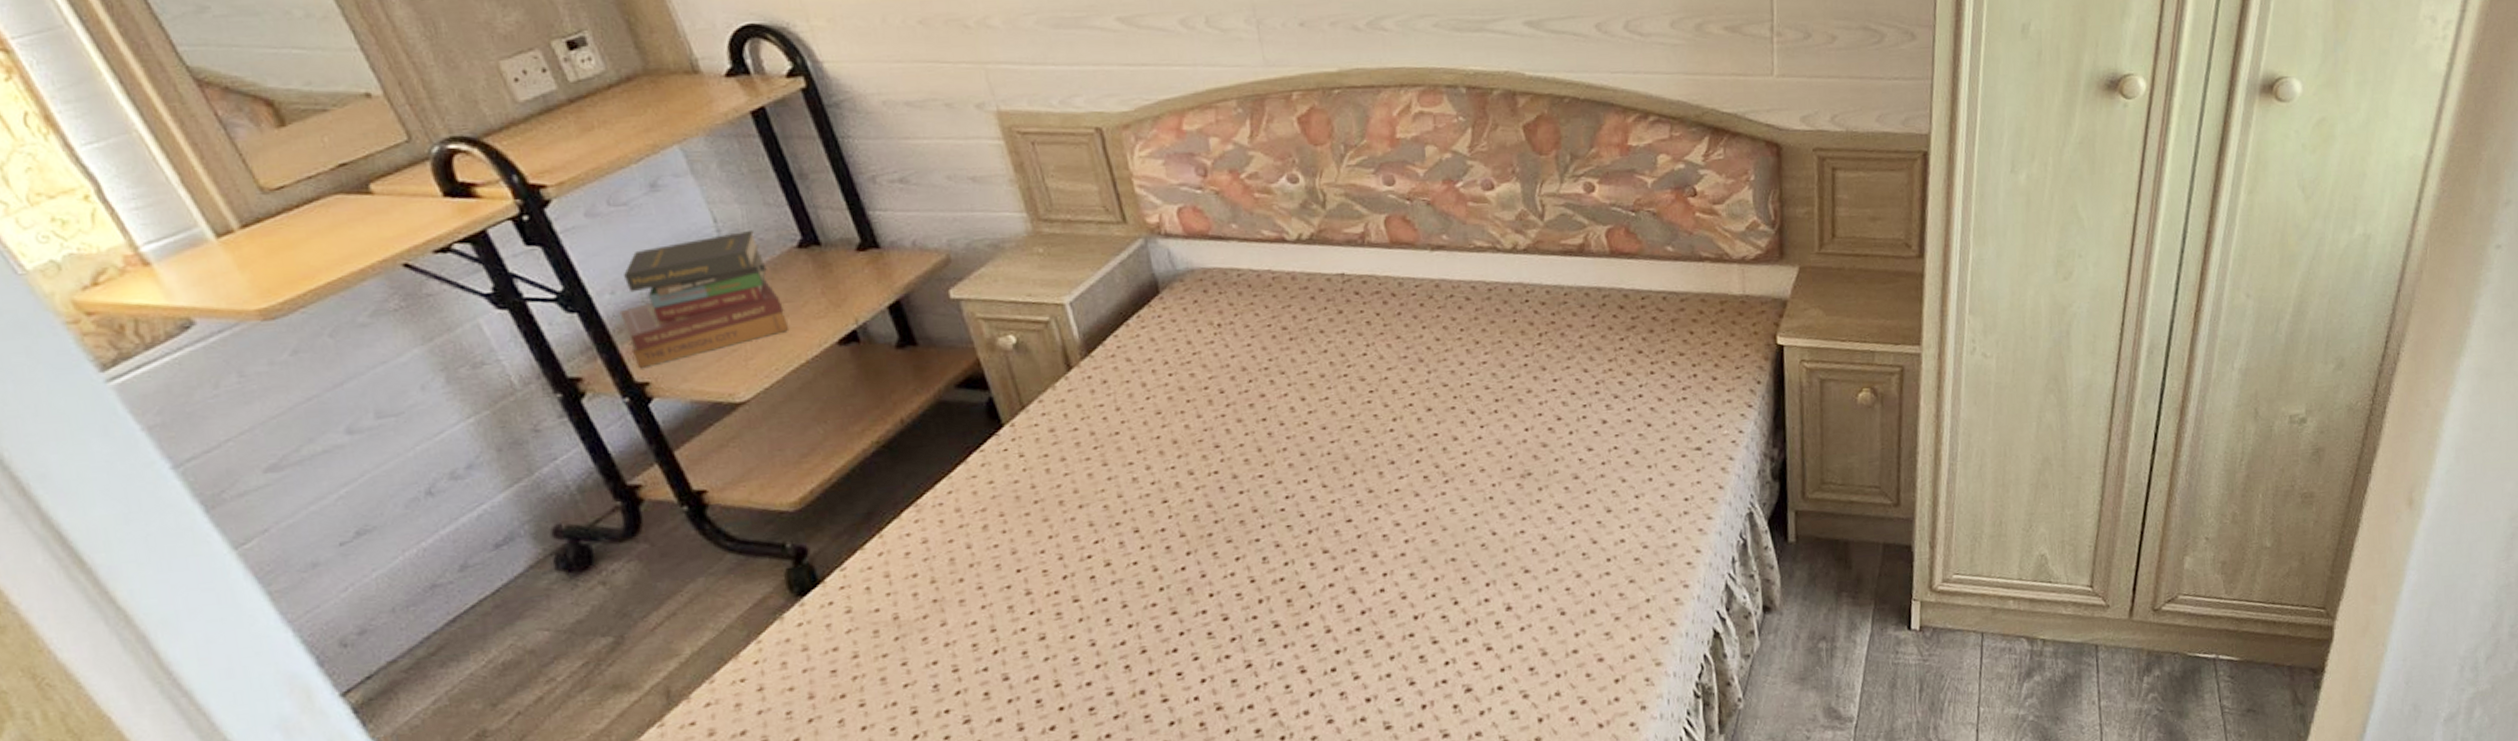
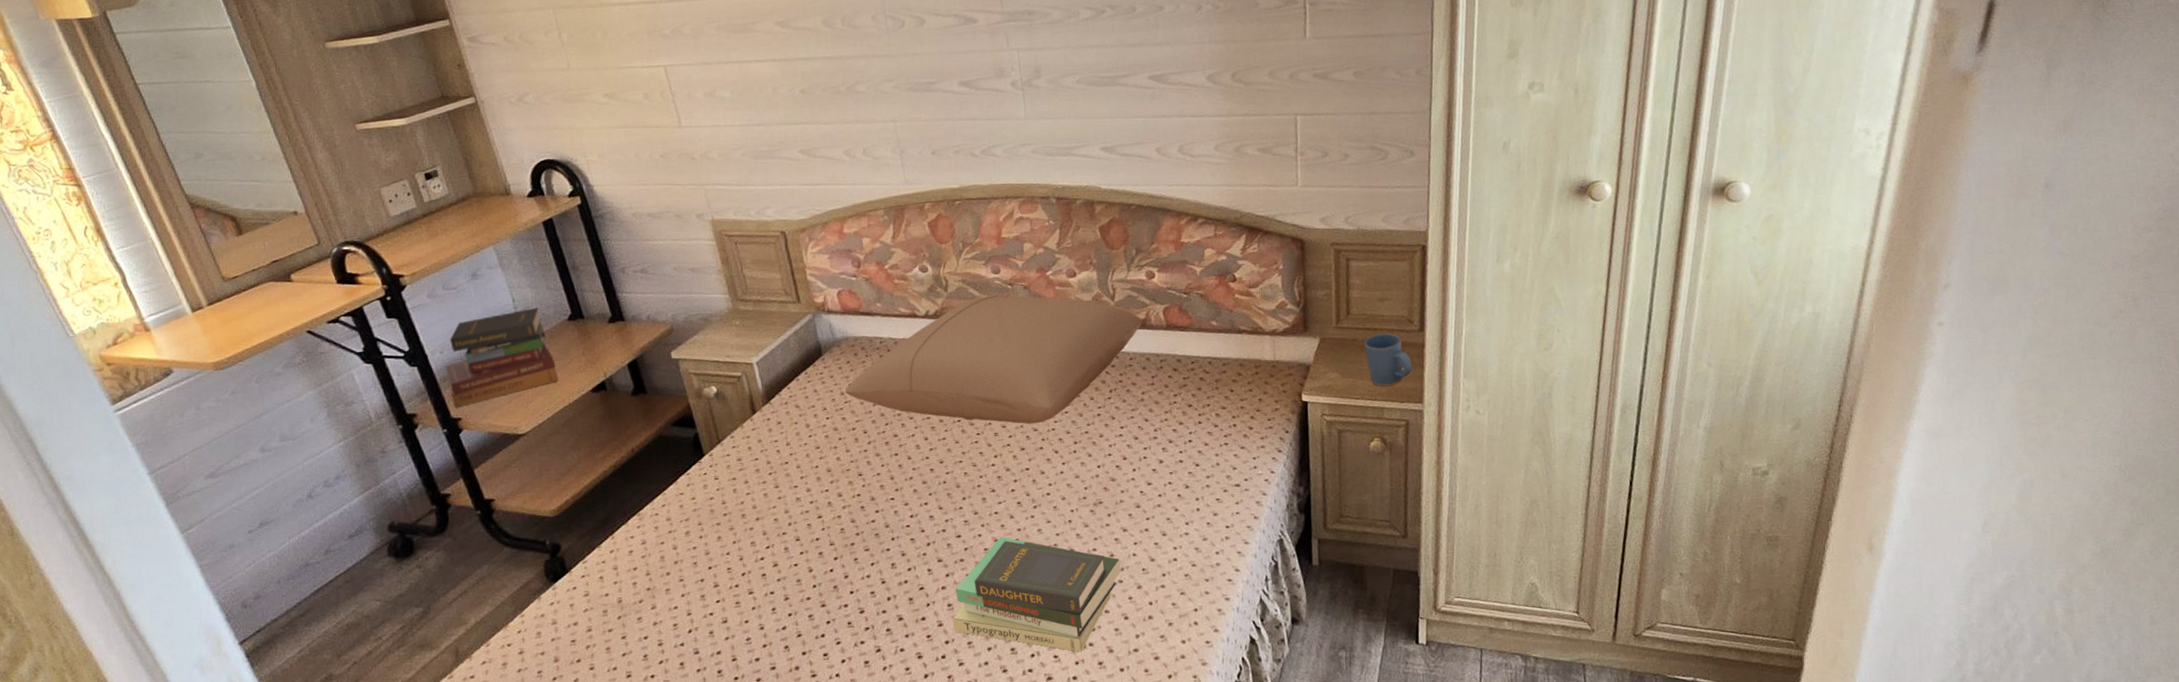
pillow: none [1192,212,1581,378] -> present [845,294,1143,424]
books: none [1343,519,1555,657] -> present [952,537,1121,652]
mug: none [1852,259,1909,326] -> present [1364,332,1412,387]

